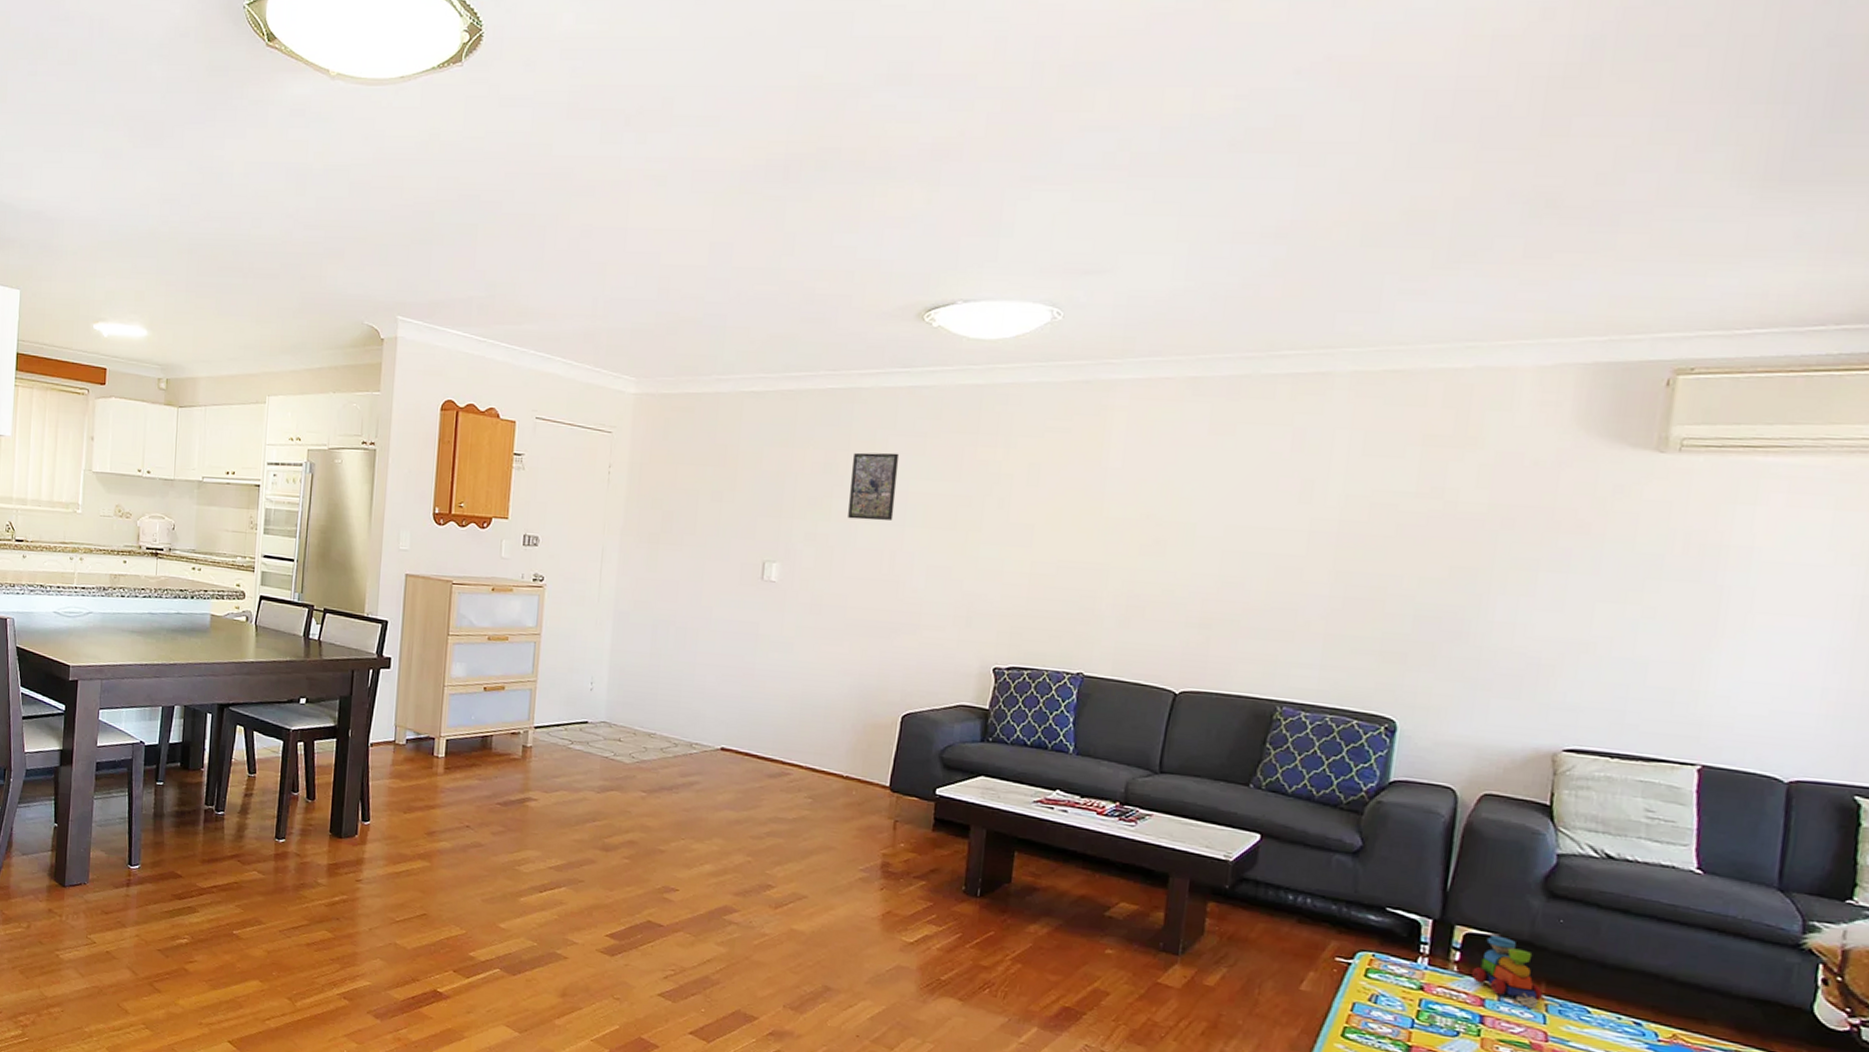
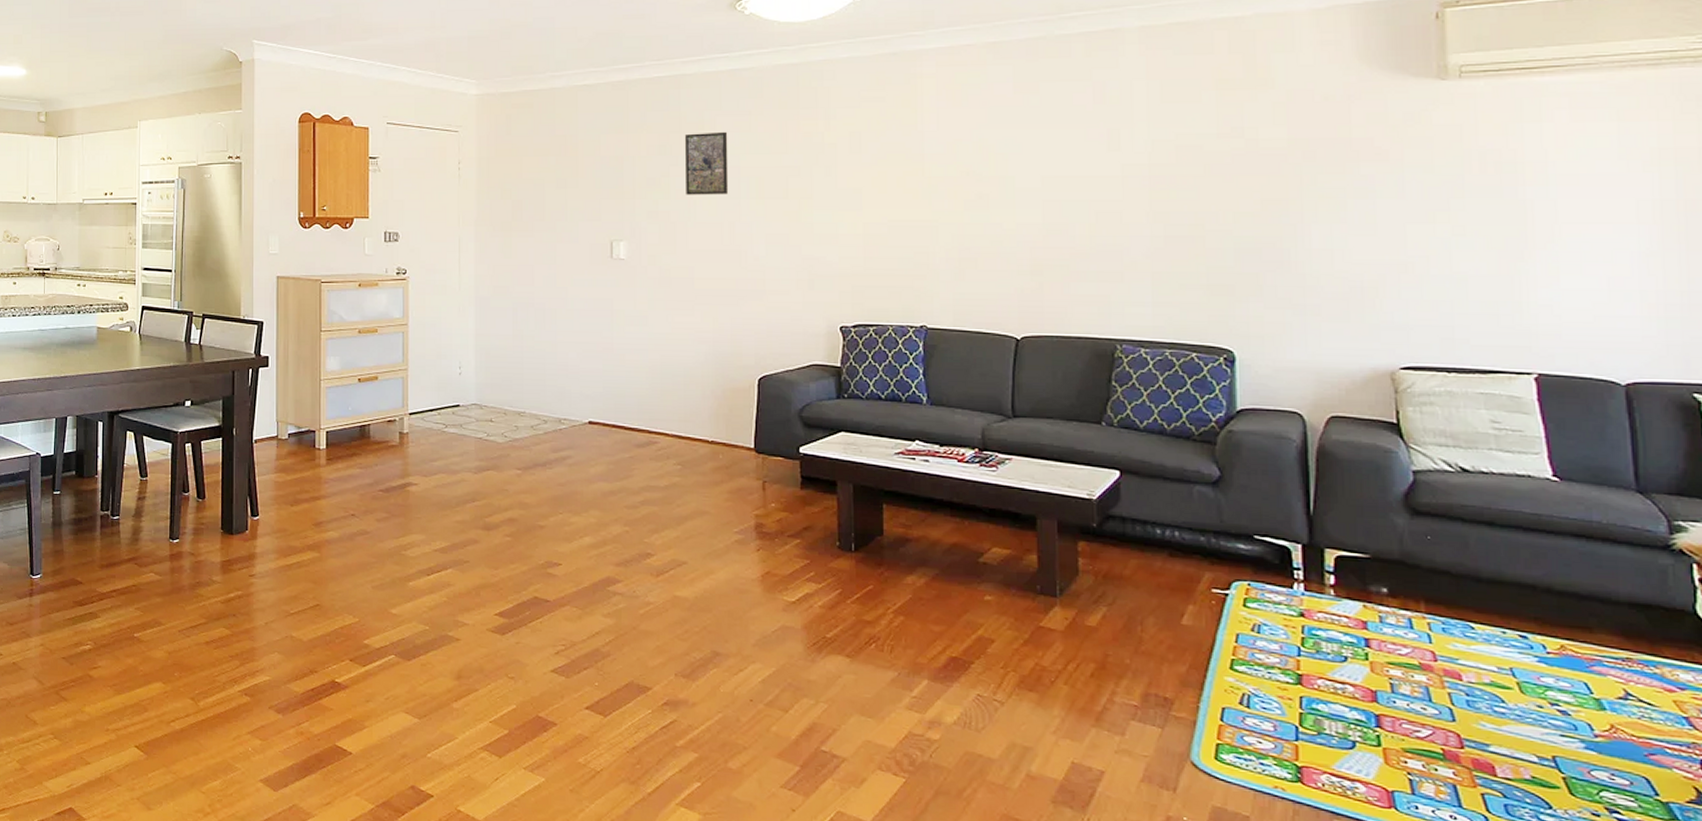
toy train: present [1472,934,1543,1013] -> none [1350,555,1427,633]

